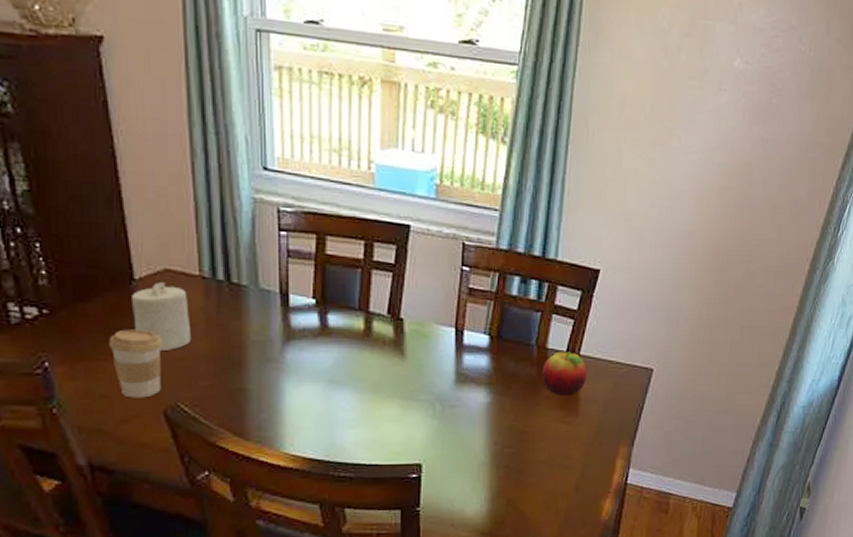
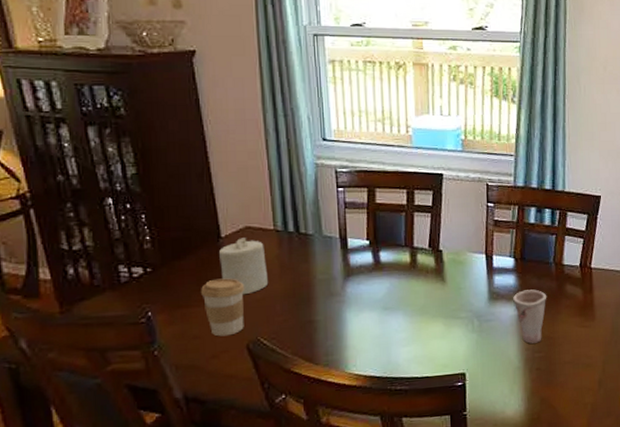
cup: none [484,374,525,437] -> present [513,289,547,344]
fruit: present [542,351,587,396] -> none [560,266,599,304]

